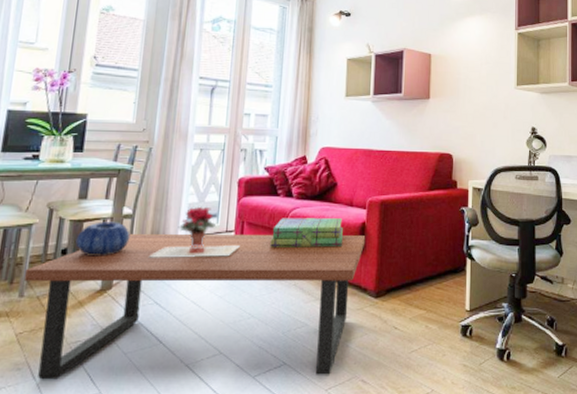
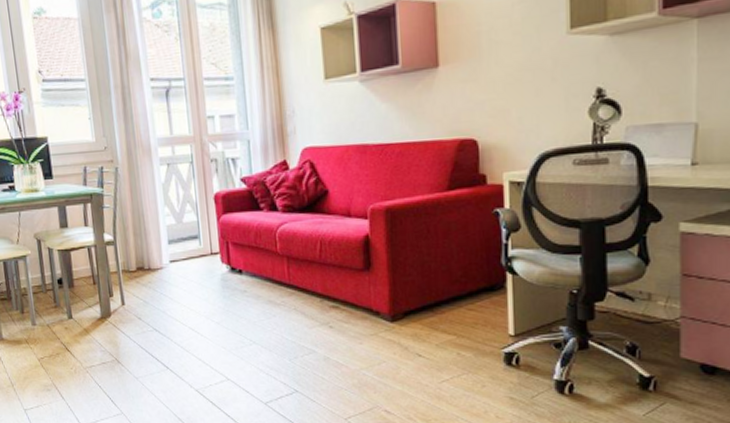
coffee table: present [25,233,366,380] -> none [32,251,372,404]
decorative bowl: present [76,221,130,257] -> none [67,249,117,285]
potted flower: present [148,206,240,258] -> none [138,227,228,285]
stack of books: present [270,218,343,249] -> none [260,232,344,270]

